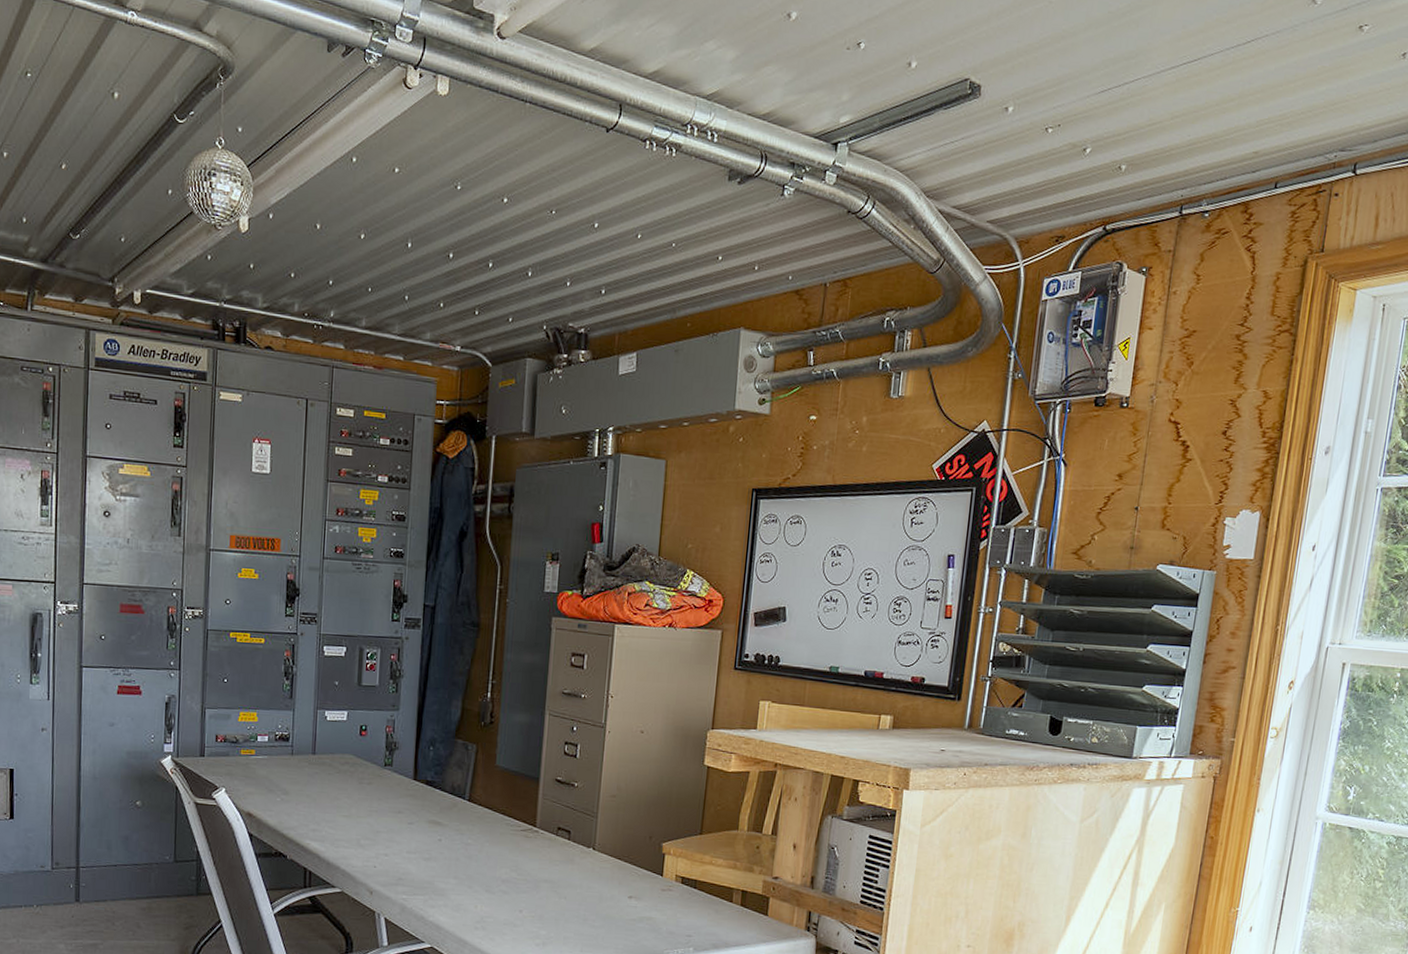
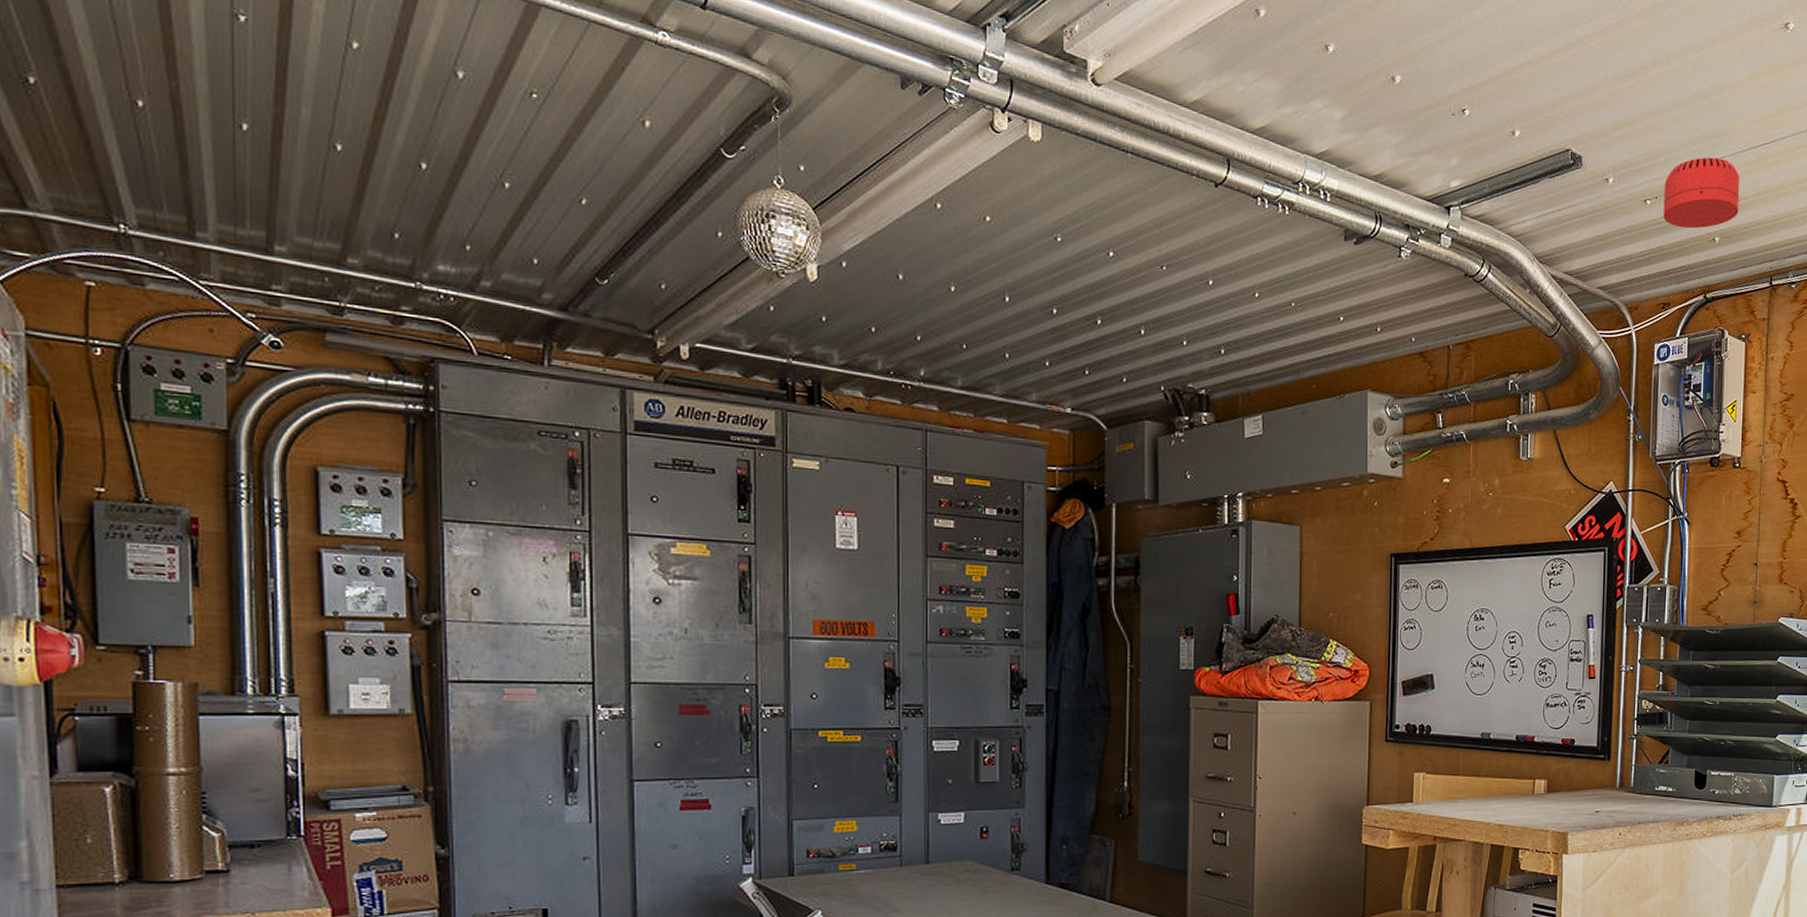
smoke detector: none [1065,79,1156,157] -> present [1663,157,1740,229]

